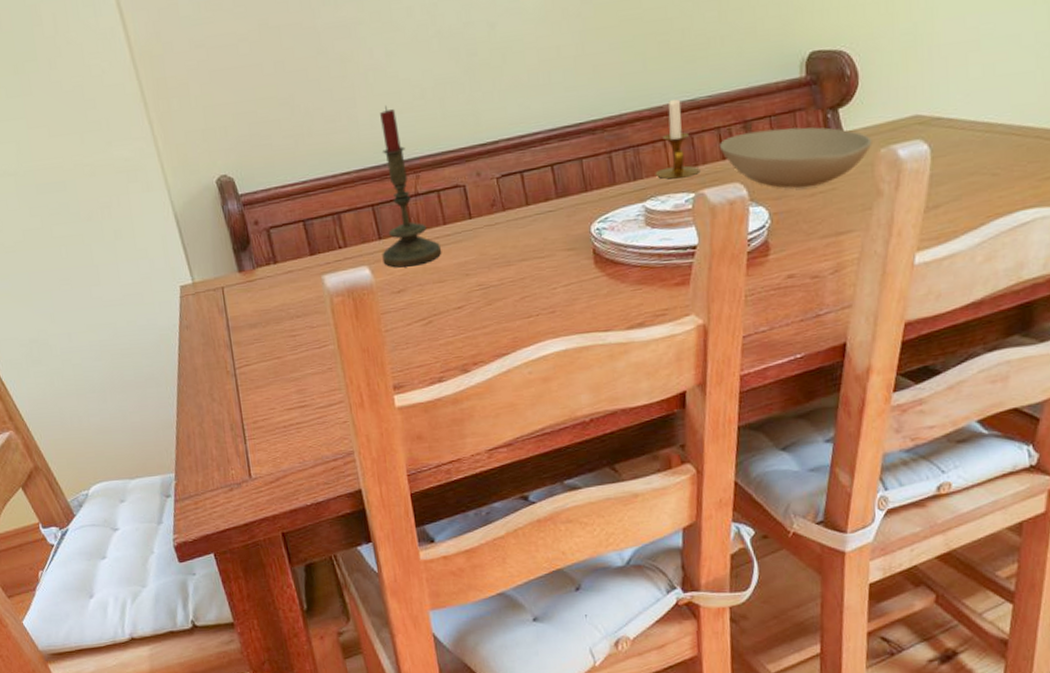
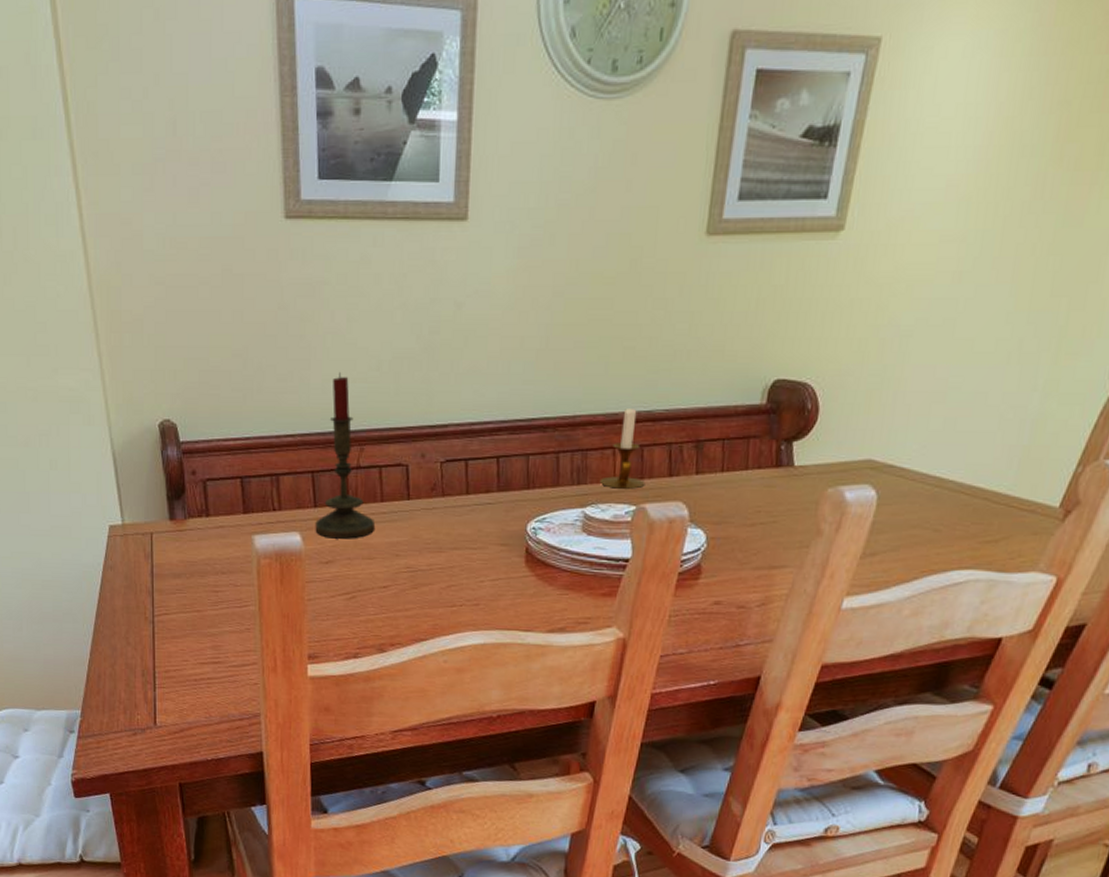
bowl: present [720,127,872,189] -> none [668,452,821,517]

